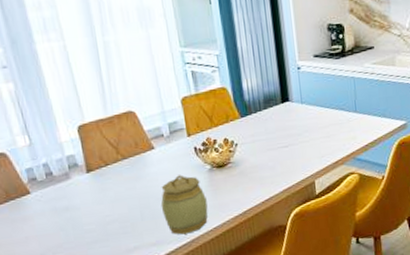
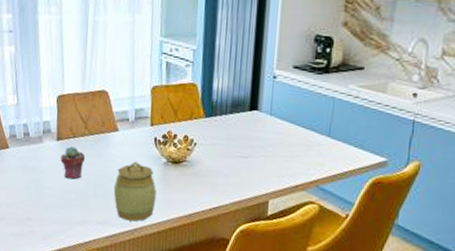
potted succulent: none [94,175,124,210] -> present [60,146,85,180]

